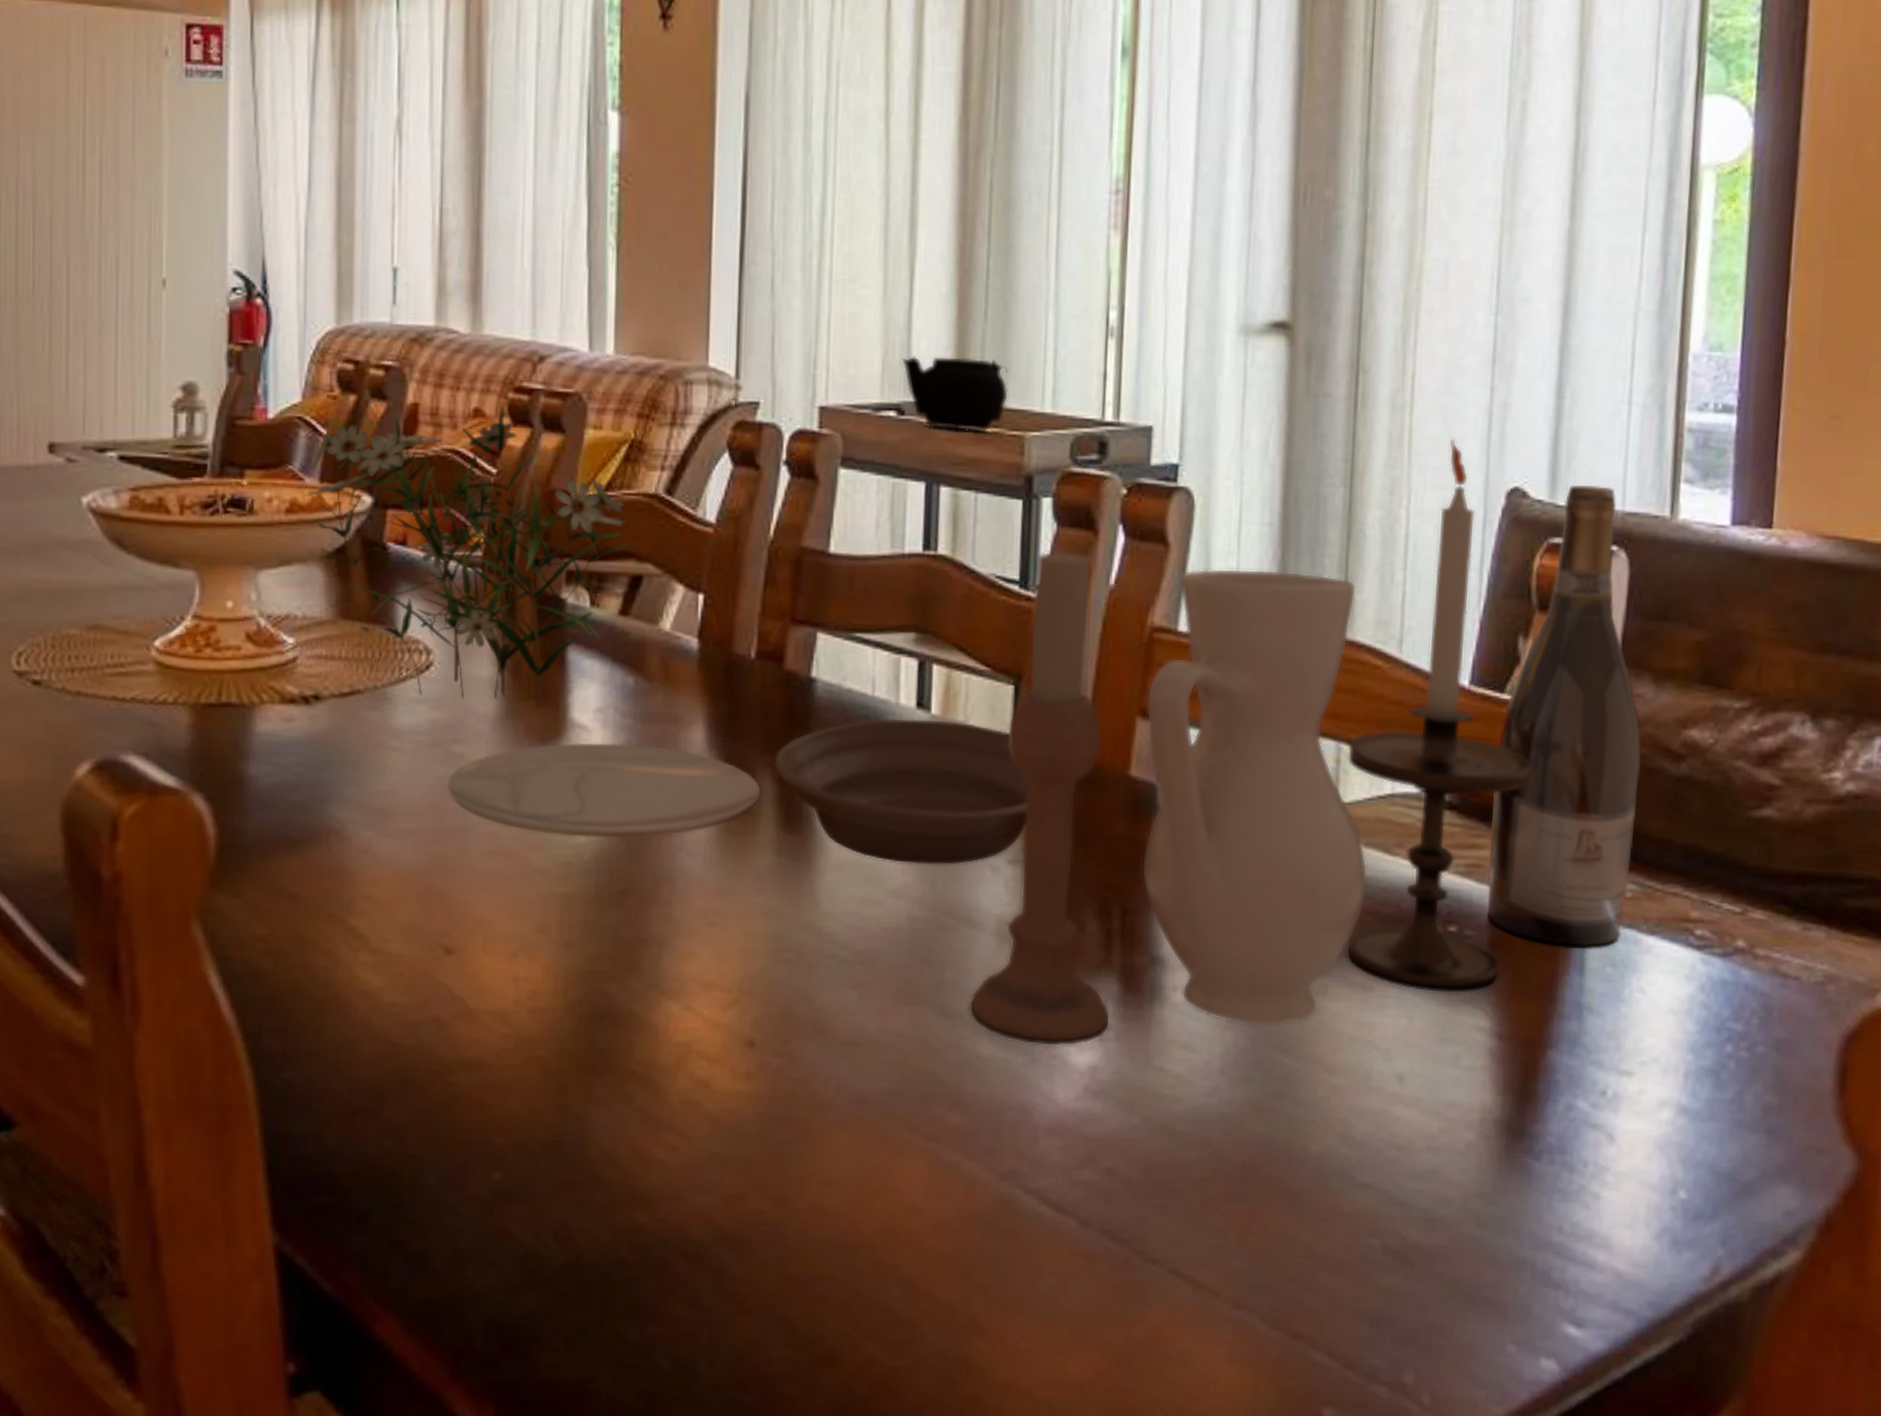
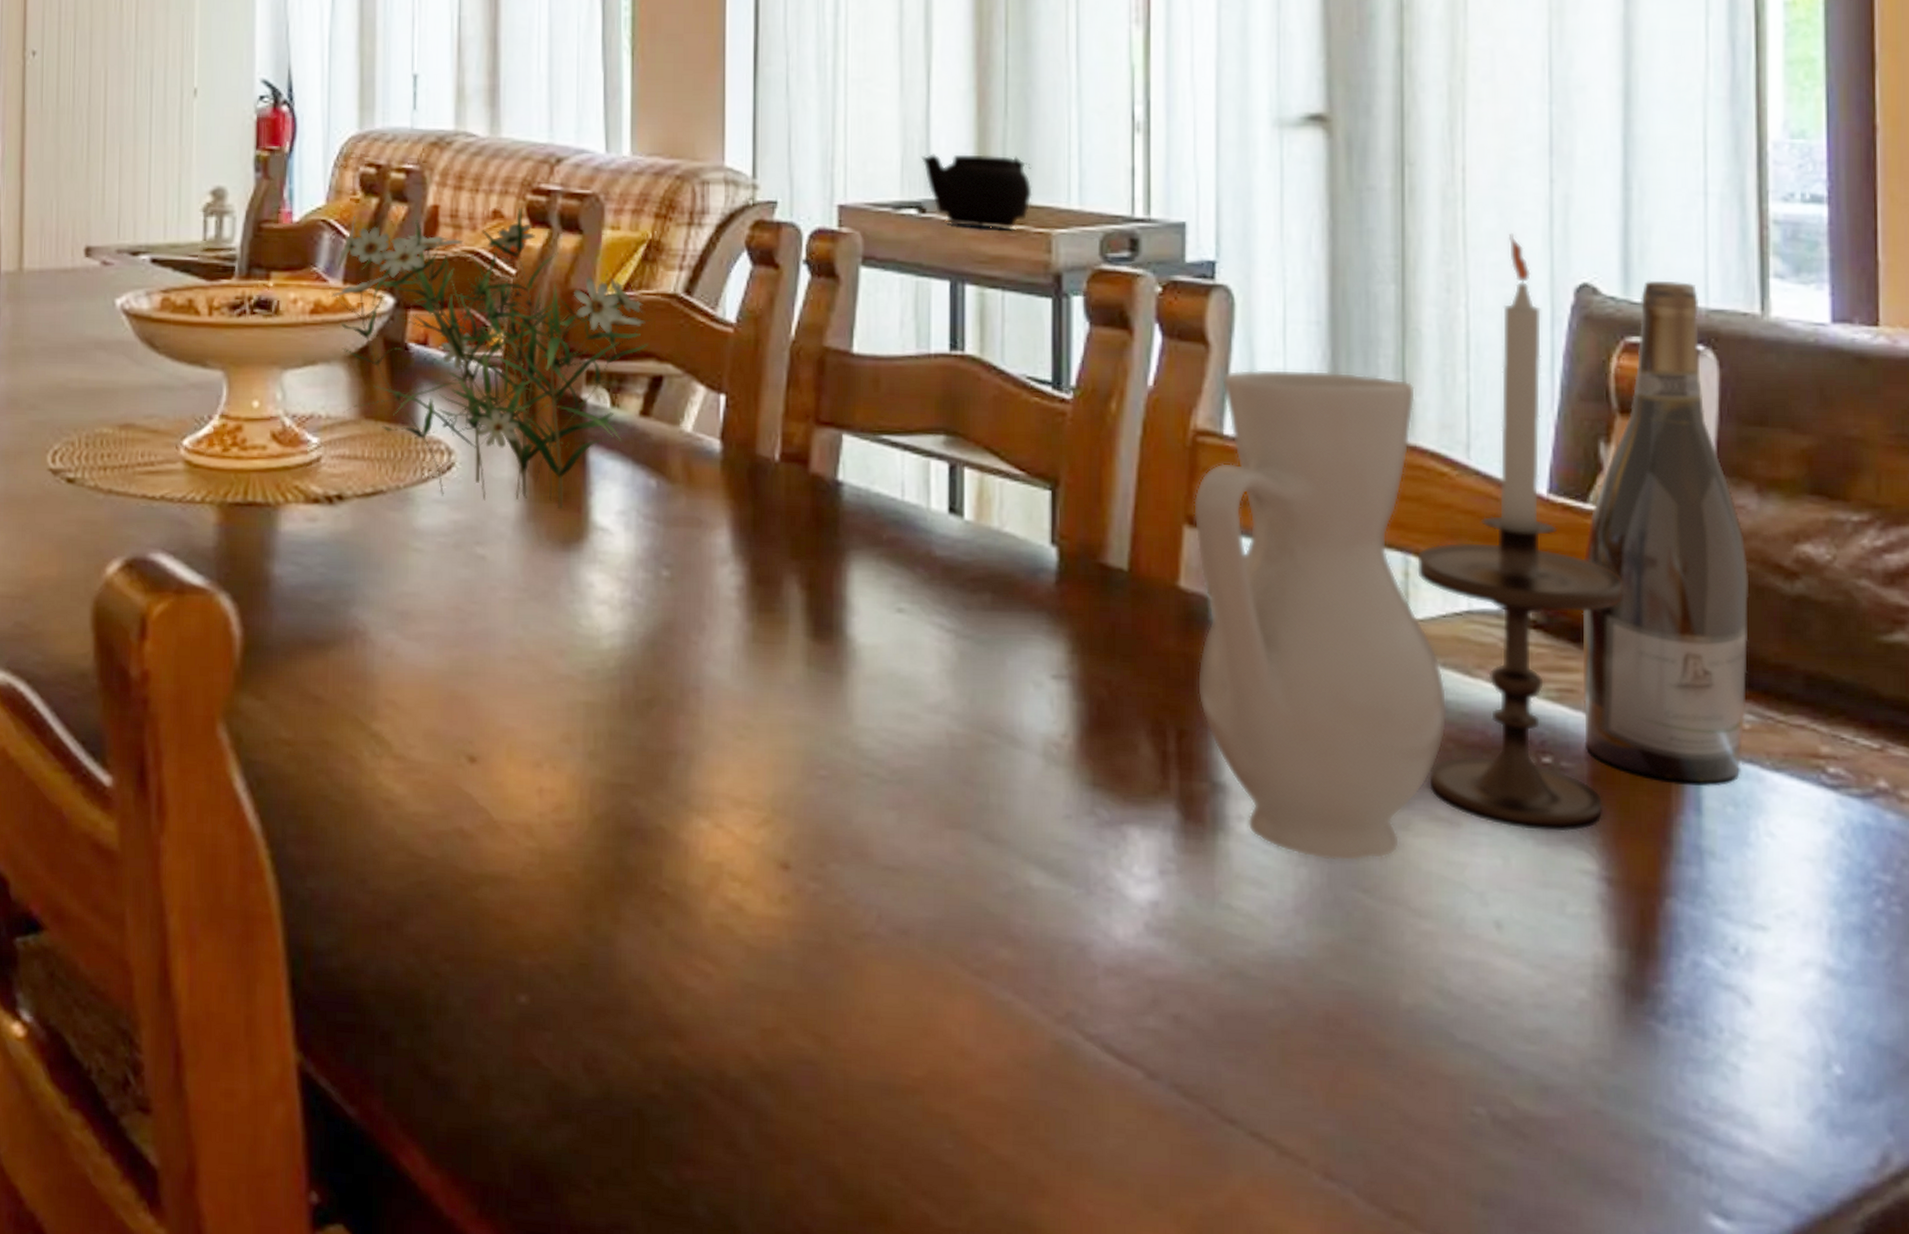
plate: present [447,743,761,838] -> none [469,546,789,645]
bowl: present [774,718,1029,865] -> none [802,524,1071,679]
candlestick: present [969,547,1111,1047] -> none [1016,347,1171,879]

